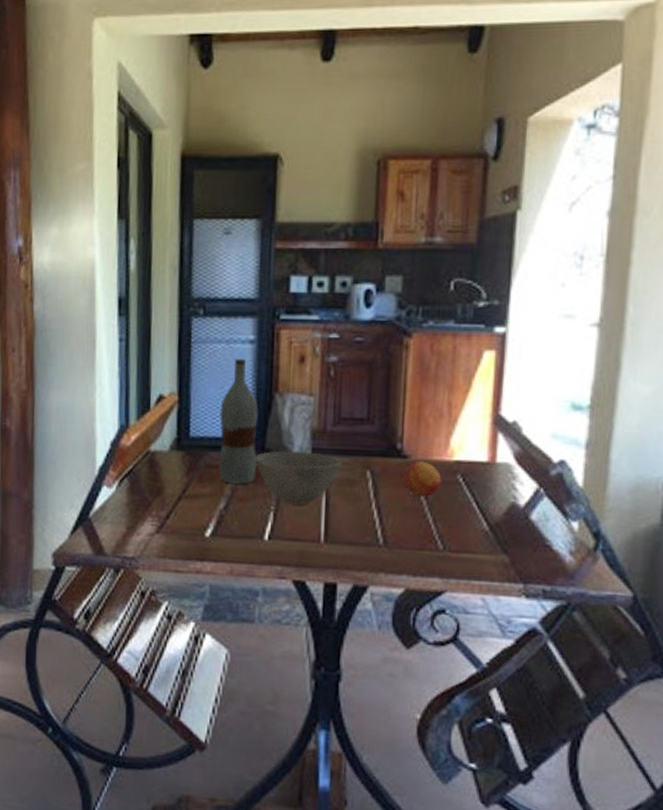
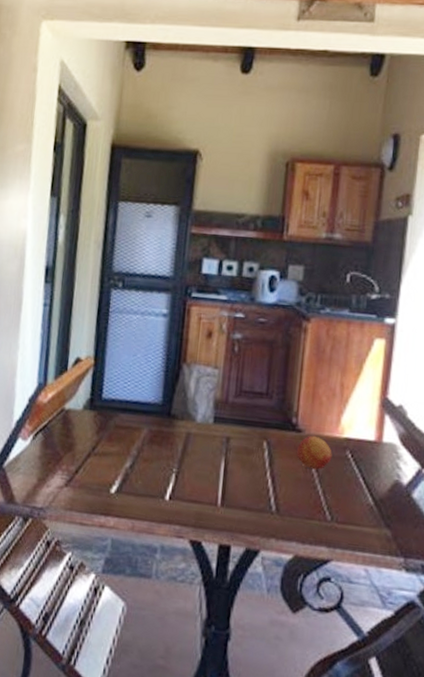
bottle: present [219,359,258,484] -> none [127,330,167,446]
bowl: present [255,451,342,505] -> none [161,417,241,469]

